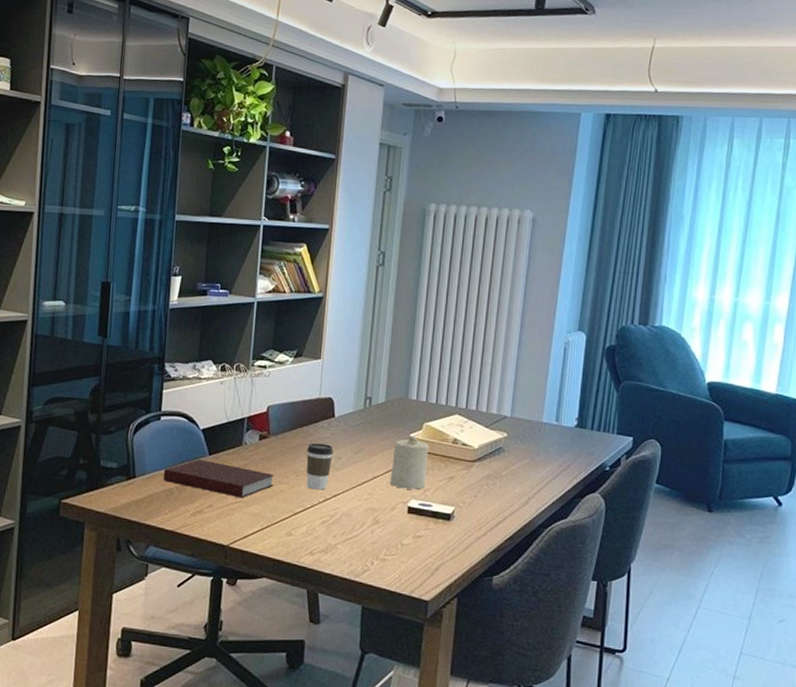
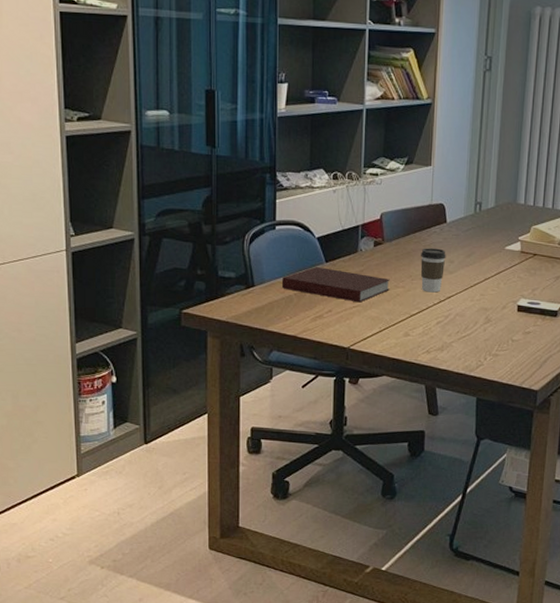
candle: present [389,436,429,490] -> none [500,239,536,289]

